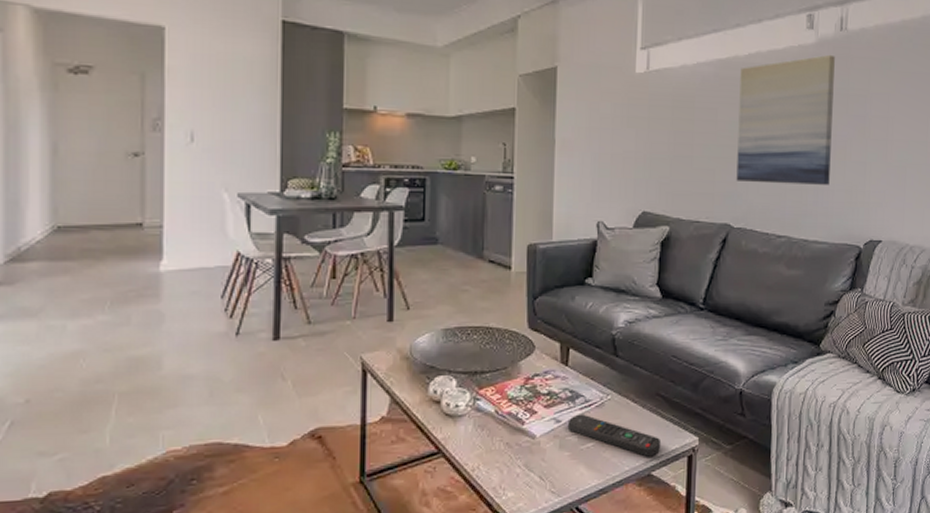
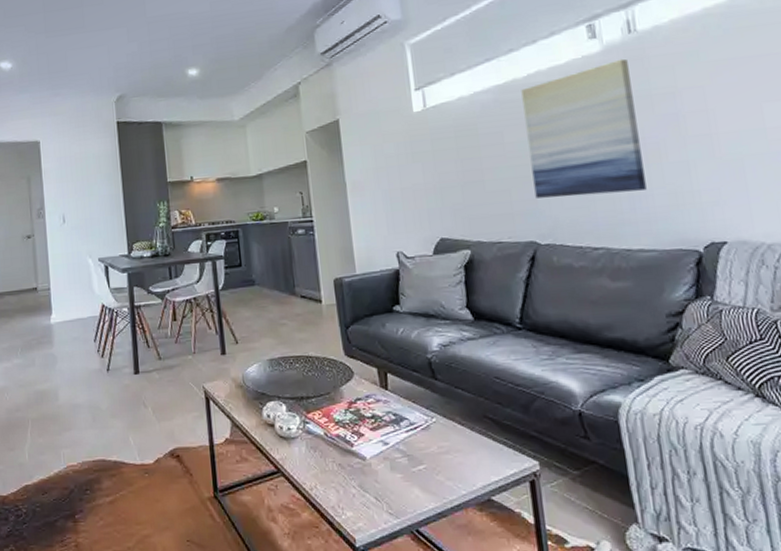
remote control: present [567,414,662,457] -> none [395,436,498,481]

